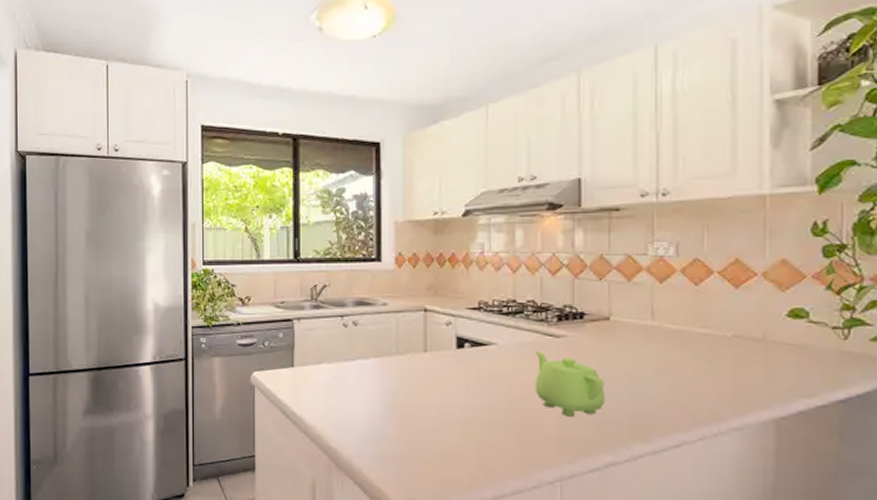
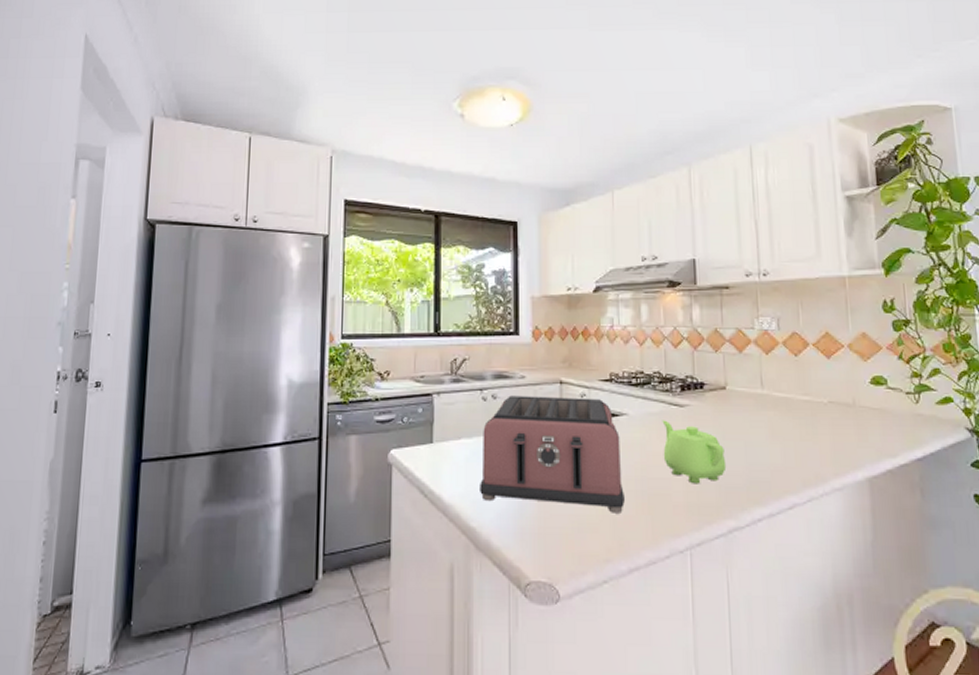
toaster: none [341,322,491,442] -> present [480,395,625,513]

